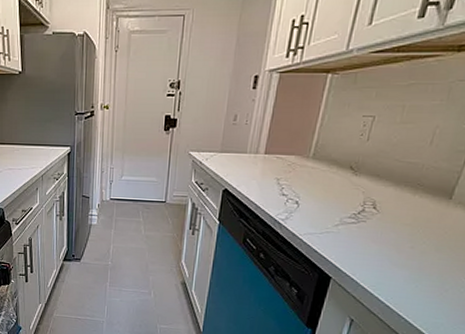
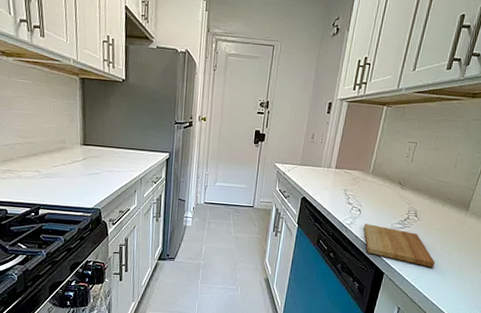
cutting board: none [303,218,403,271] -> present [363,224,435,267]

